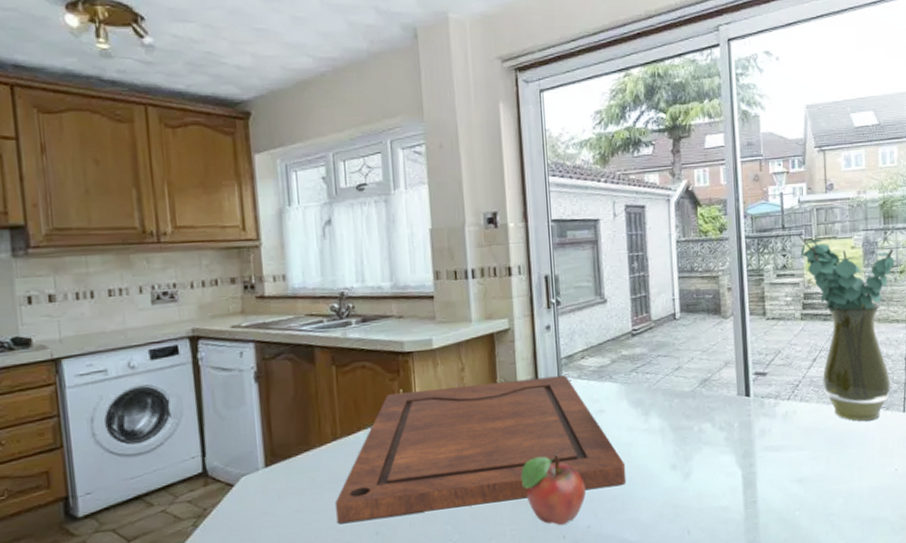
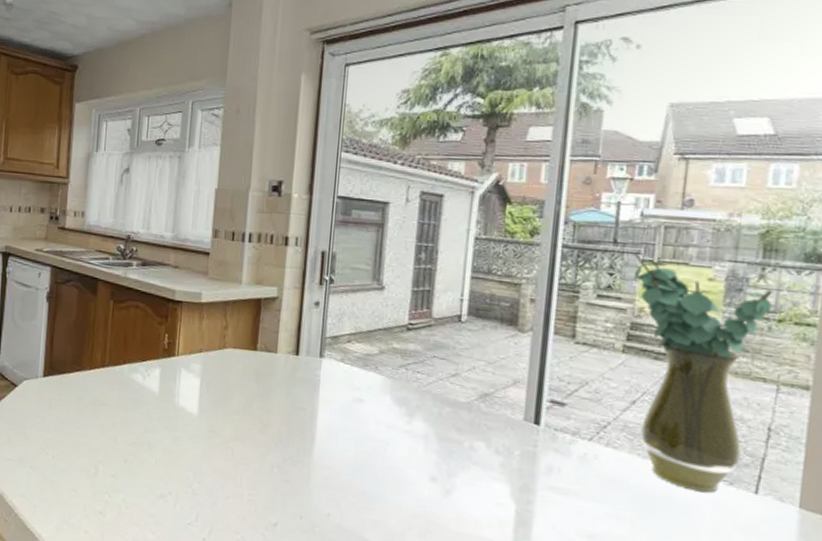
cutting board: present [336,375,627,523] -> none [94,336,379,482]
fruit: present [521,453,586,526] -> none [266,429,331,506]

